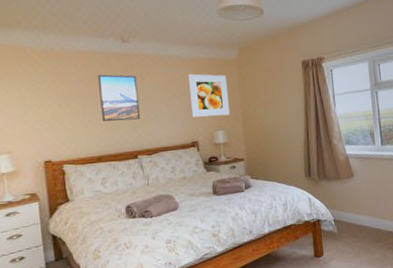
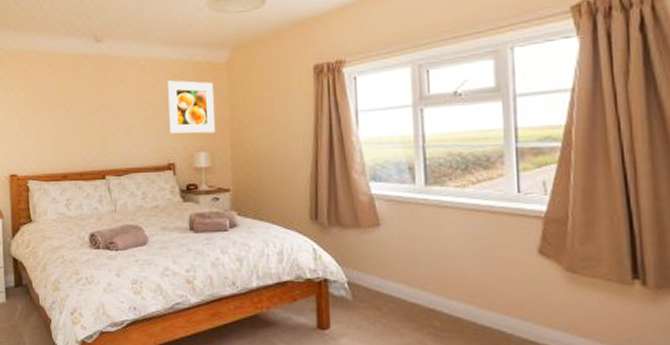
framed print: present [98,74,141,122] -> none [68,79,111,134]

